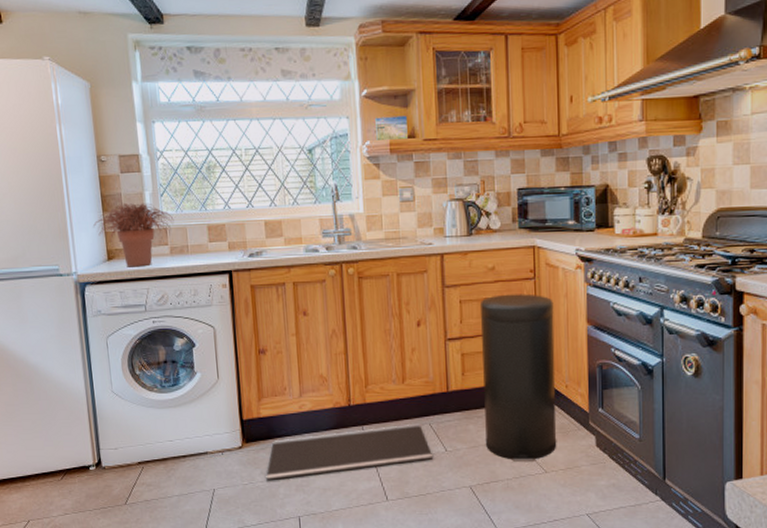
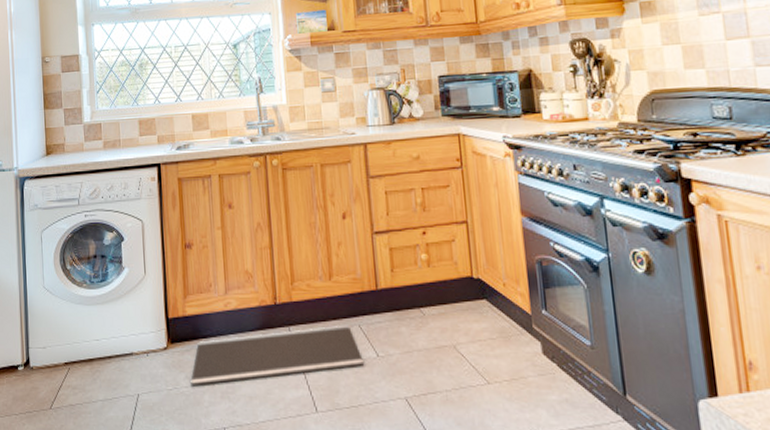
potted plant: present [93,202,174,267] -> none [35,99,108,162]
pedal bin: present [479,294,557,463] -> none [406,183,499,372]

